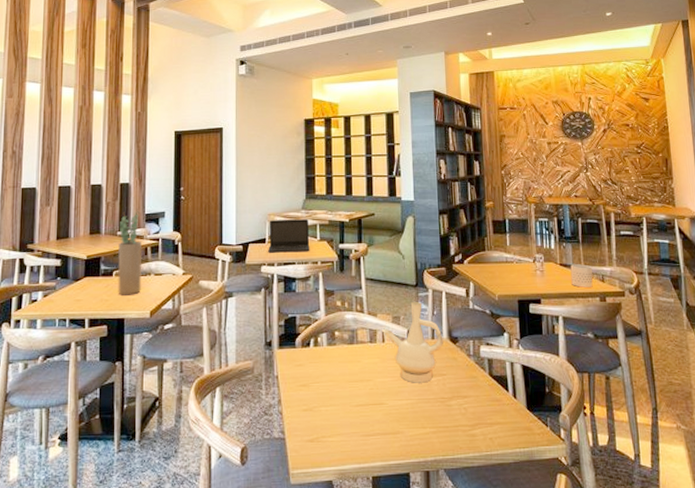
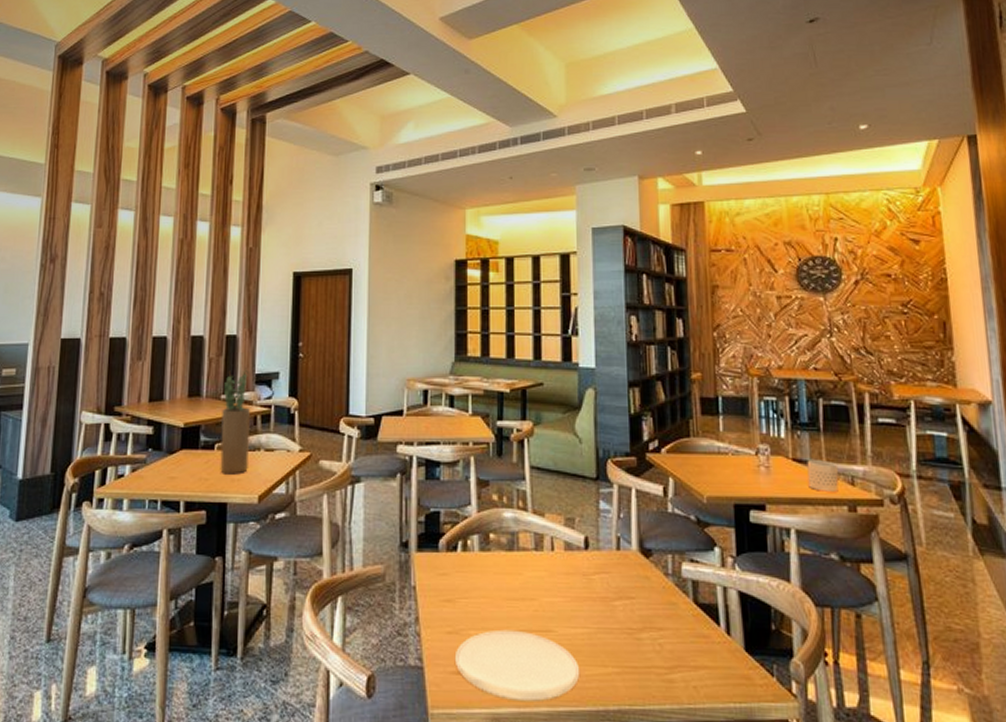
laptop: present [268,219,310,253] -> none [406,387,459,429]
plate: none [309,404,406,460] -> present [454,629,580,703]
coffeepot: present [381,301,443,383] -> none [550,499,632,607]

